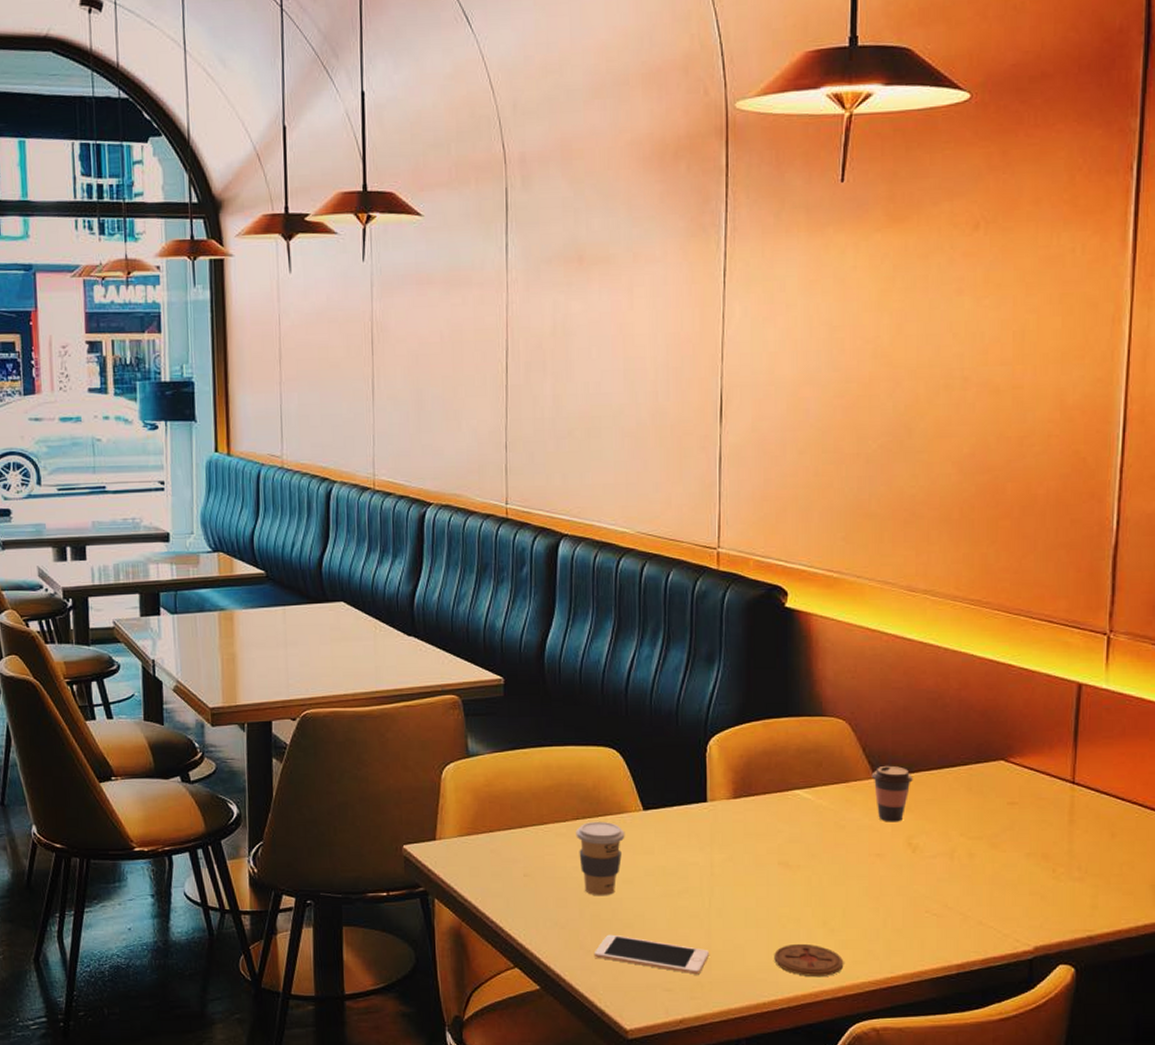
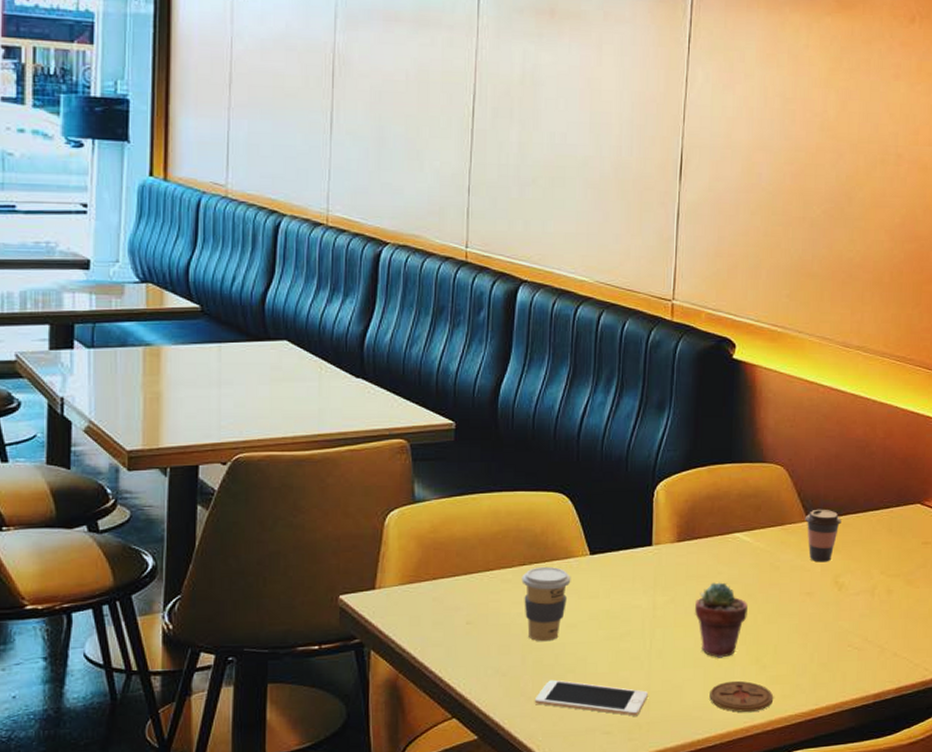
potted succulent: none [755,841,812,919] -> present [695,582,748,658]

